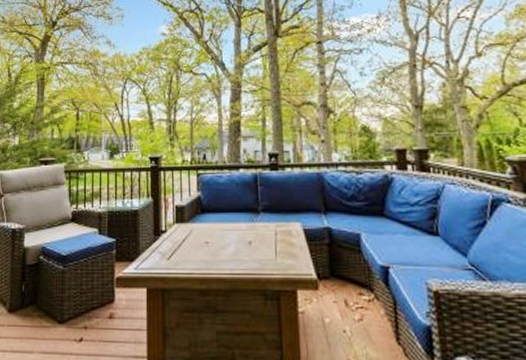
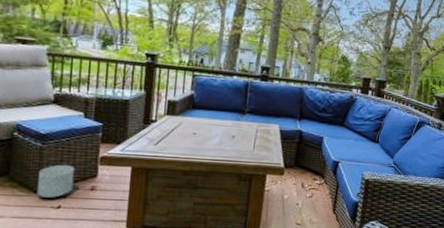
planter: none [60,289,94,329] -> present [36,164,75,198]

